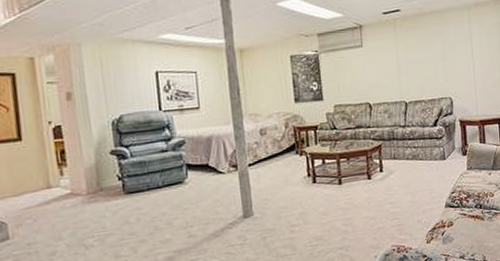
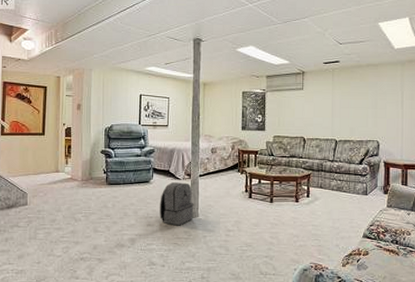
backpack: none [200,176,247,232] -> present [159,182,194,226]

